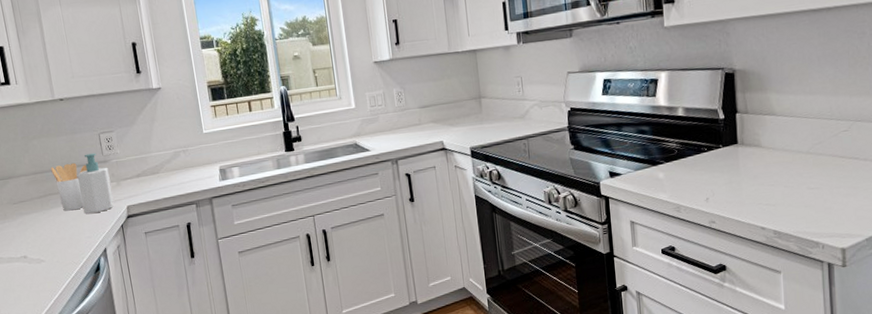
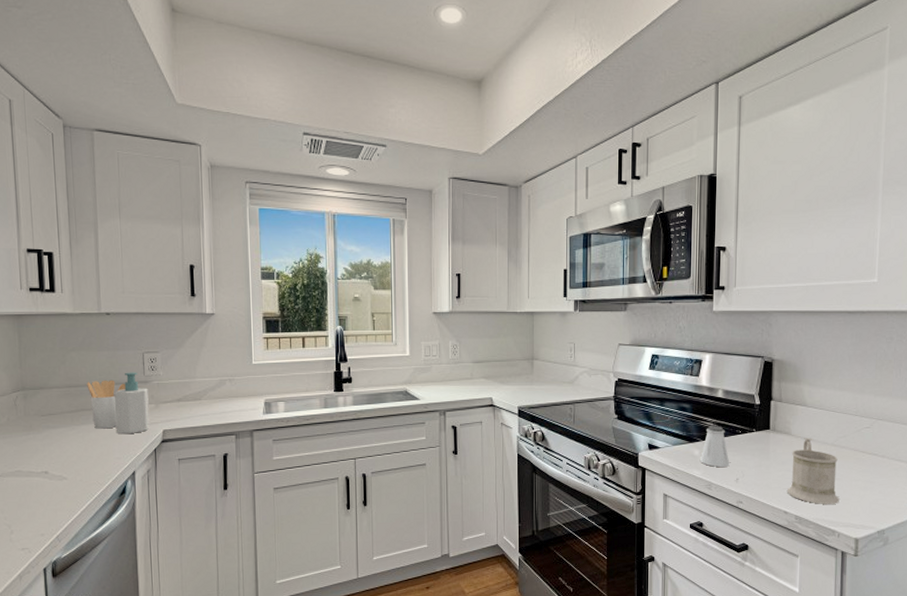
saltshaker: none [665,145,698,188] -> present [699,426,730,467]
mug: none [762,147,821,217] -> present [786,437,840,504]

